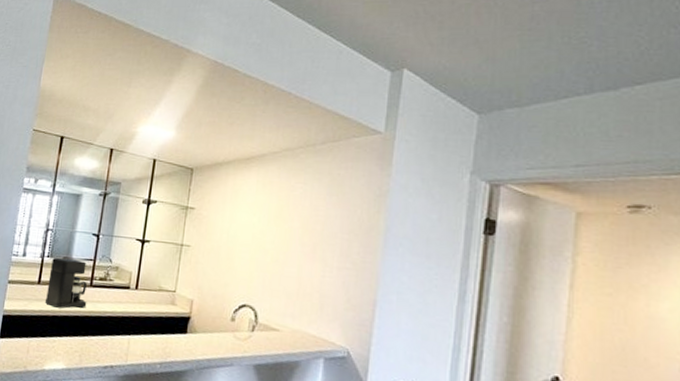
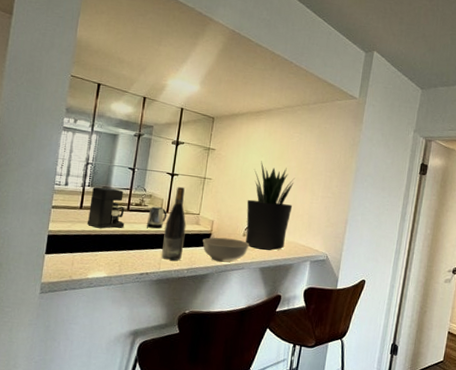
kettle: none [111,280,137,311] -> present [146,206,167,230]
wine bottle: none [128,256,160,352] -> present [160,186,187,261]
bowl: none [179,321,240,357] -> present [202,237,250,263]
planter: none [235,221,299,342] -> present [246,161,295,251]

